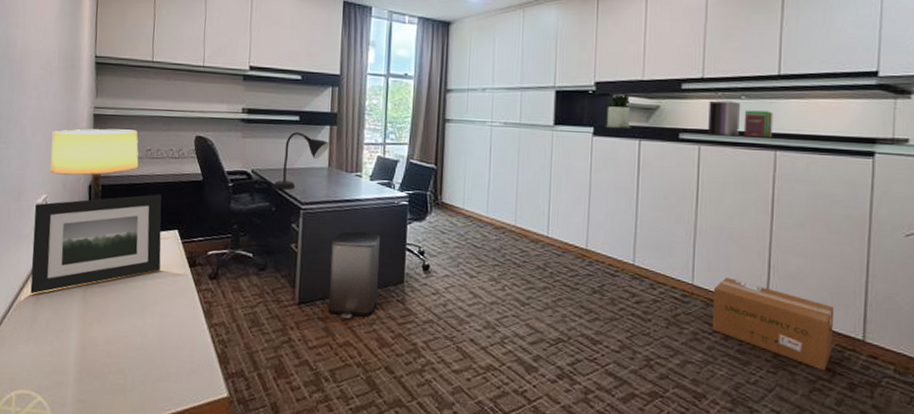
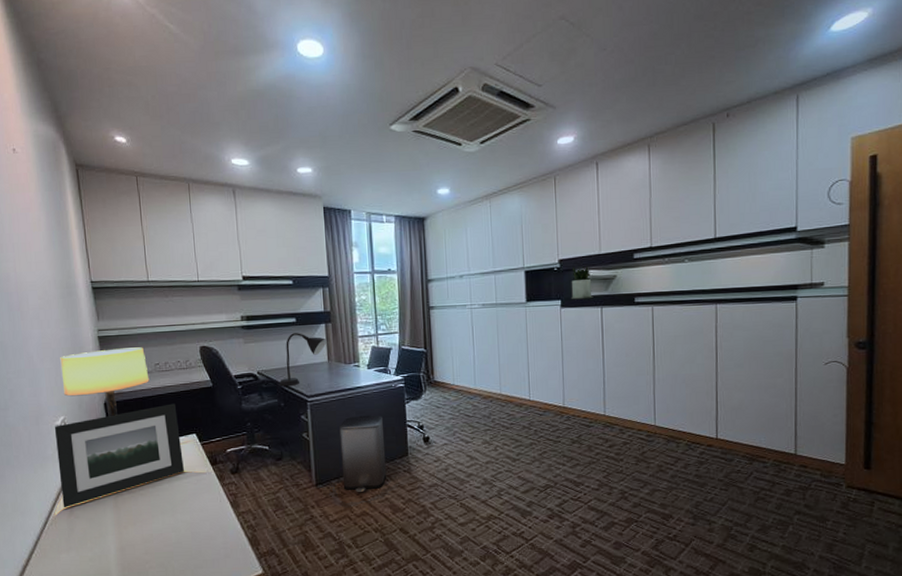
books: present [708,100,741,137] -> none [658,265,685,297]
box: present [712,277,835,371] -> none [672,416,771,483]
books: present [743,110,774,138] -> none [688,270,713,295]

